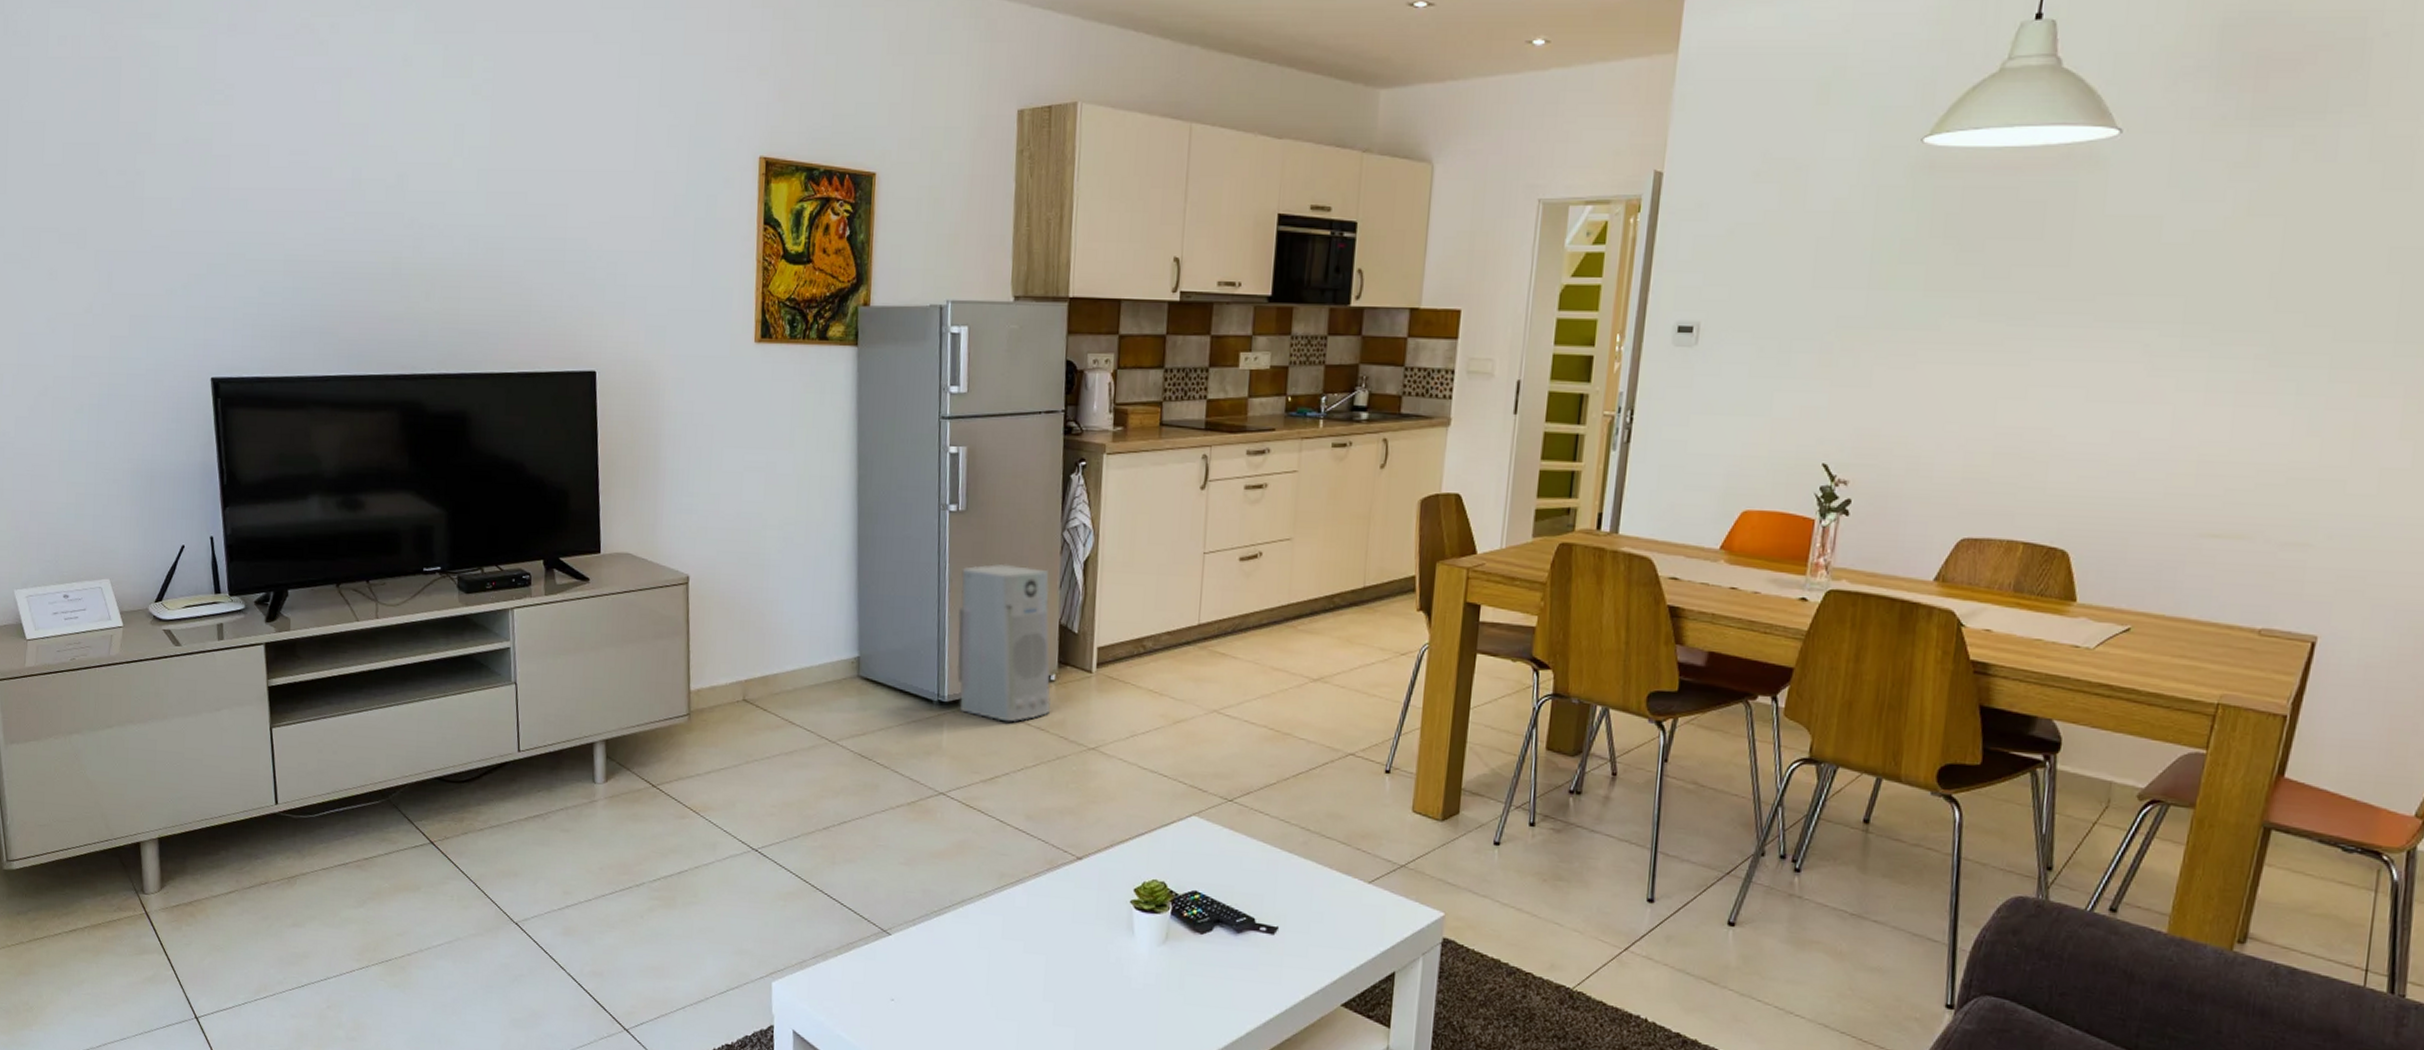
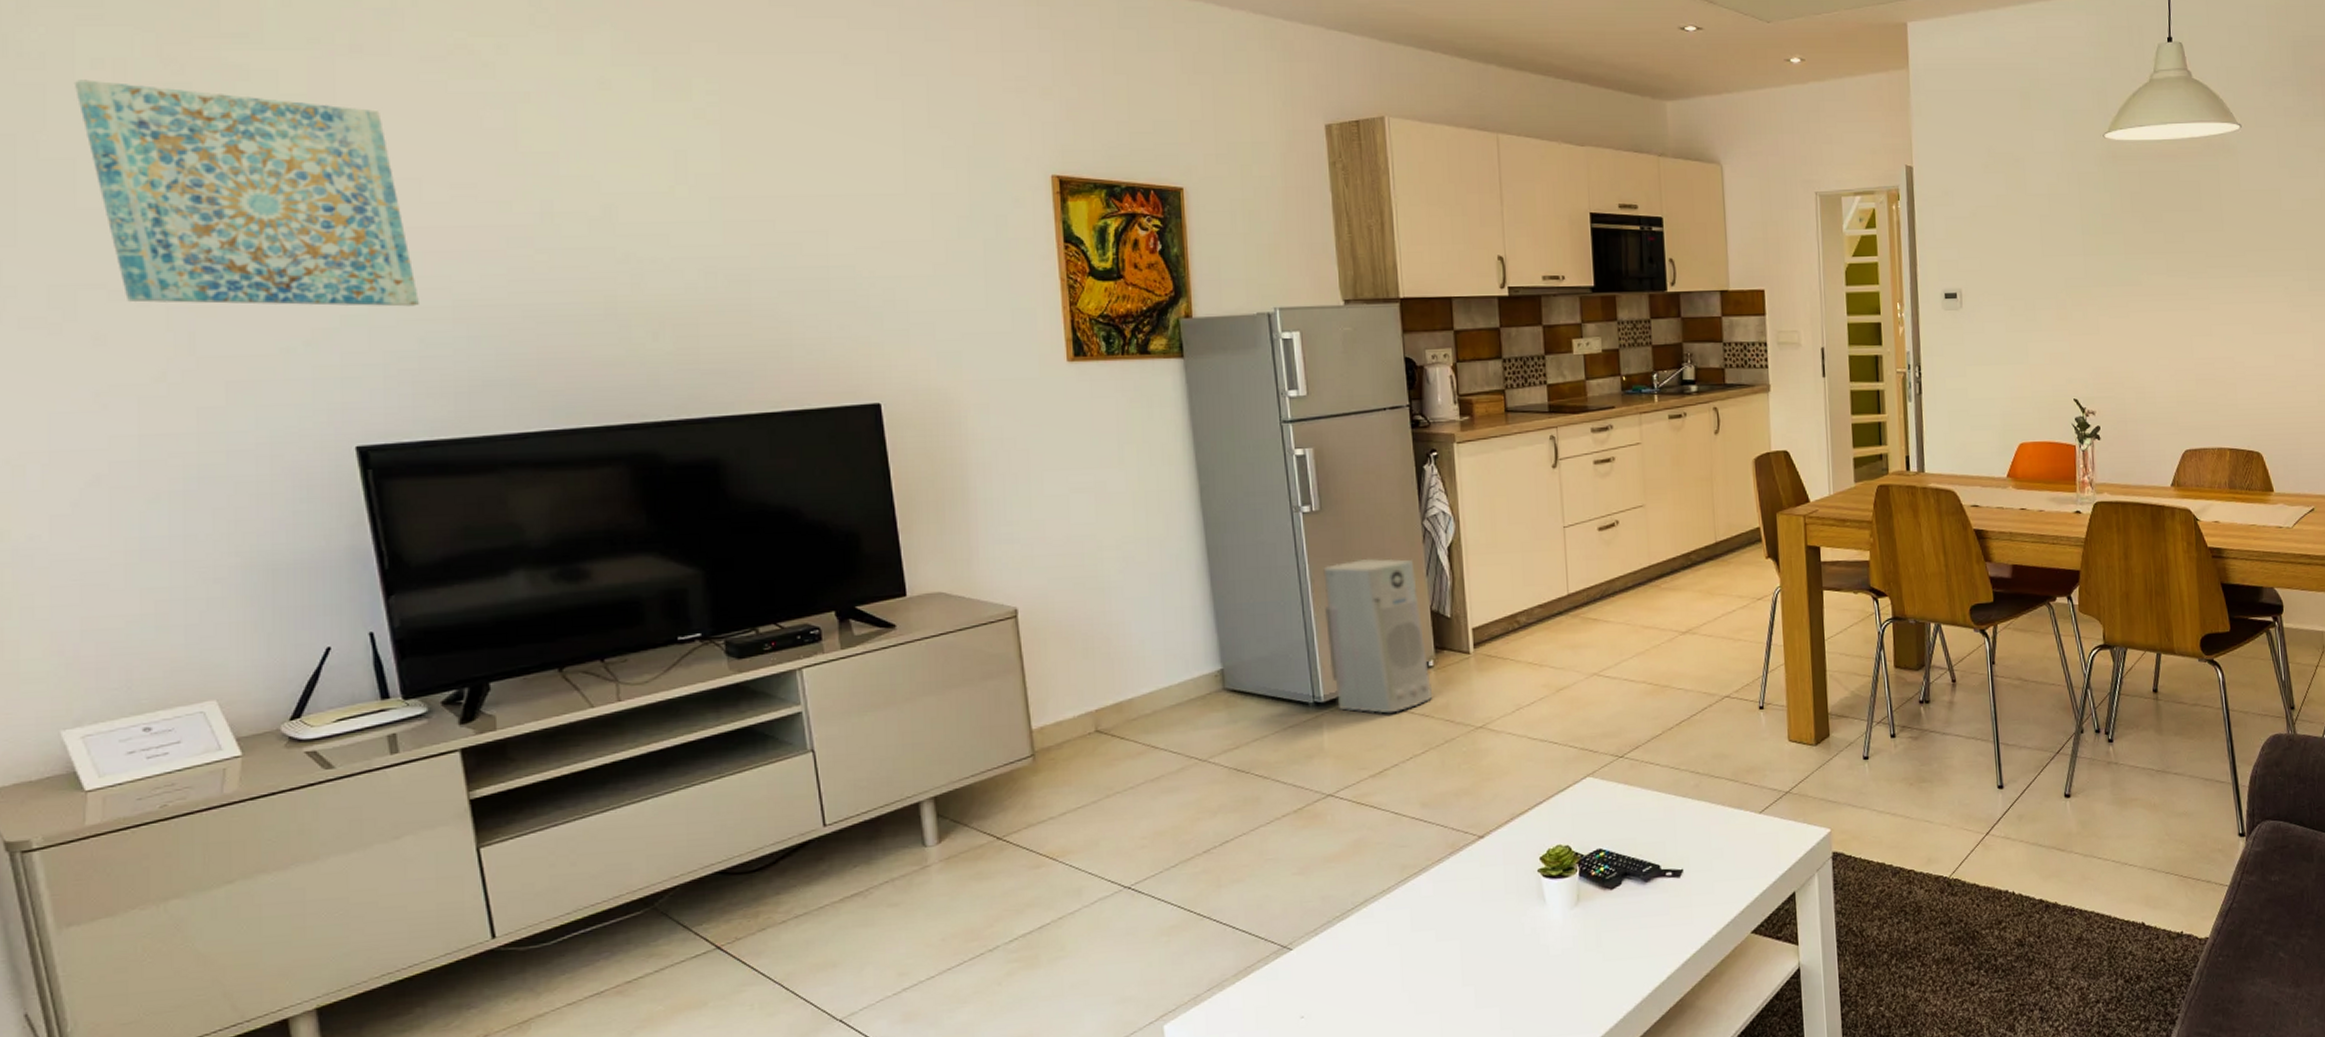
wall art: none [47,54,261,259] -> present [73,79,419,307]

